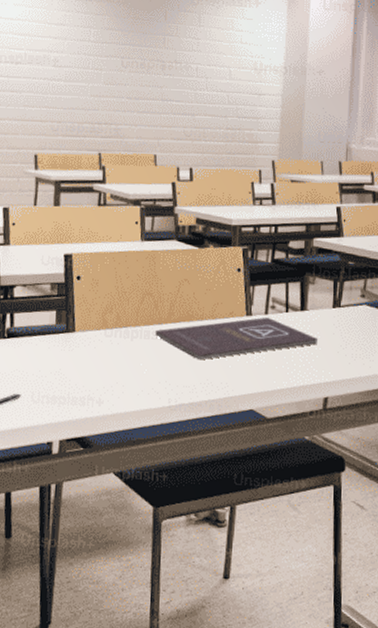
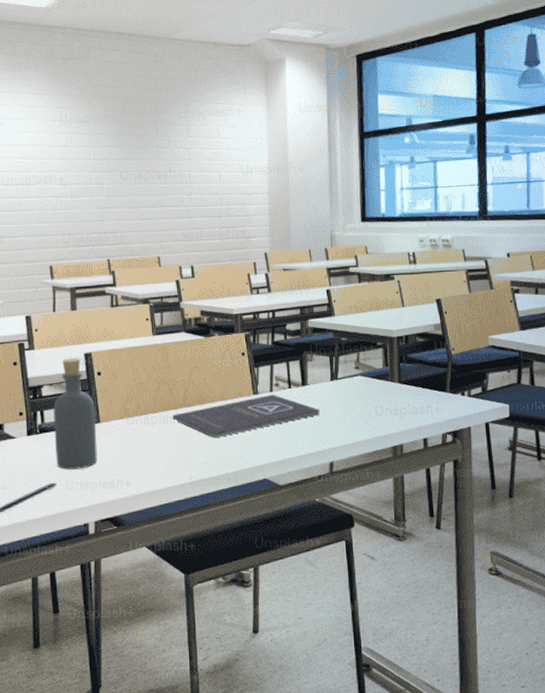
bottle: none [23,258,71,381] -> present [53,358,97,470]

